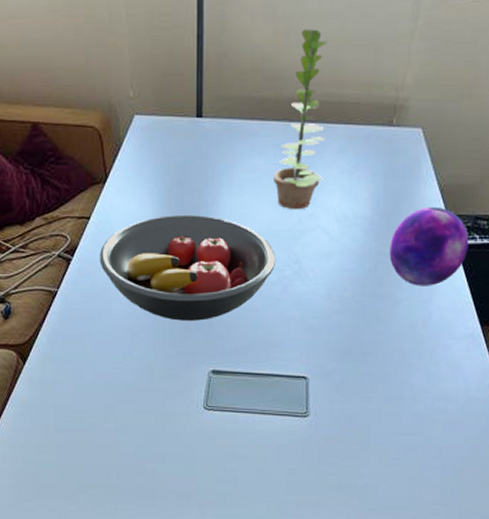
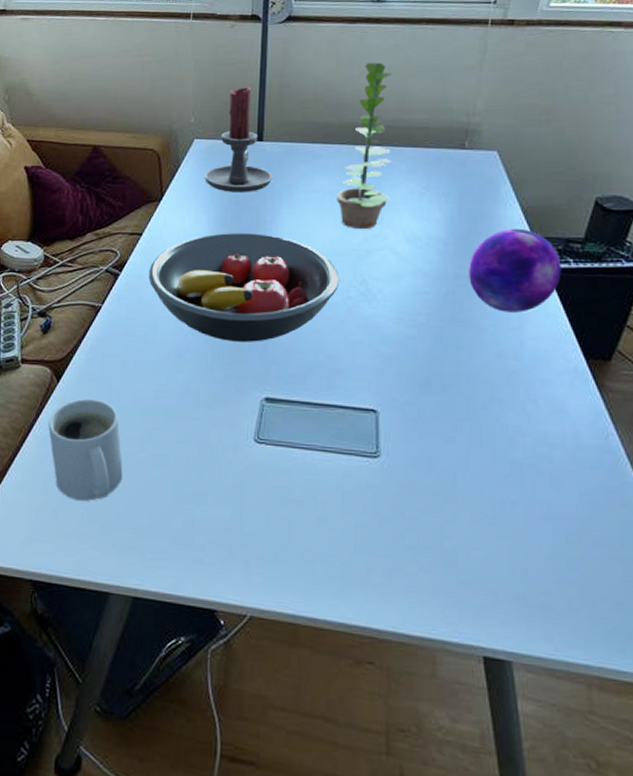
mug: none [20,379,91,466] -> present [48,399,123,501]
candle holder: none [147,55,213,173] -> present [204,87,273,192]

